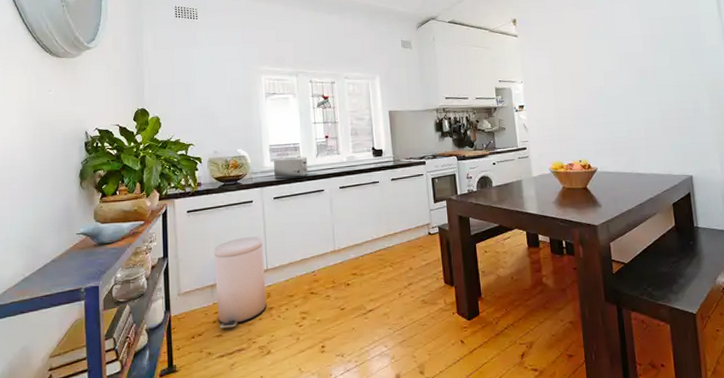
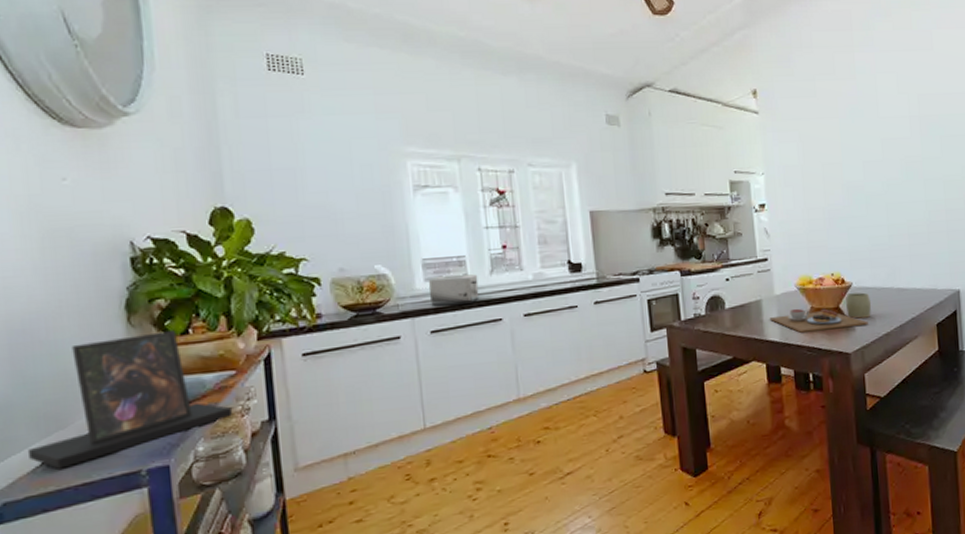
photo frame: none [15,192,141,284] -> present [27,330,234,469]
pedal bin: present [213,237,267,329] -> none [345,385,426,512]
place setting: none [528,187,612,207] -> present [769,308,868,333]
mug: none [592,176,615,197] -> present [846,292,872,319]

